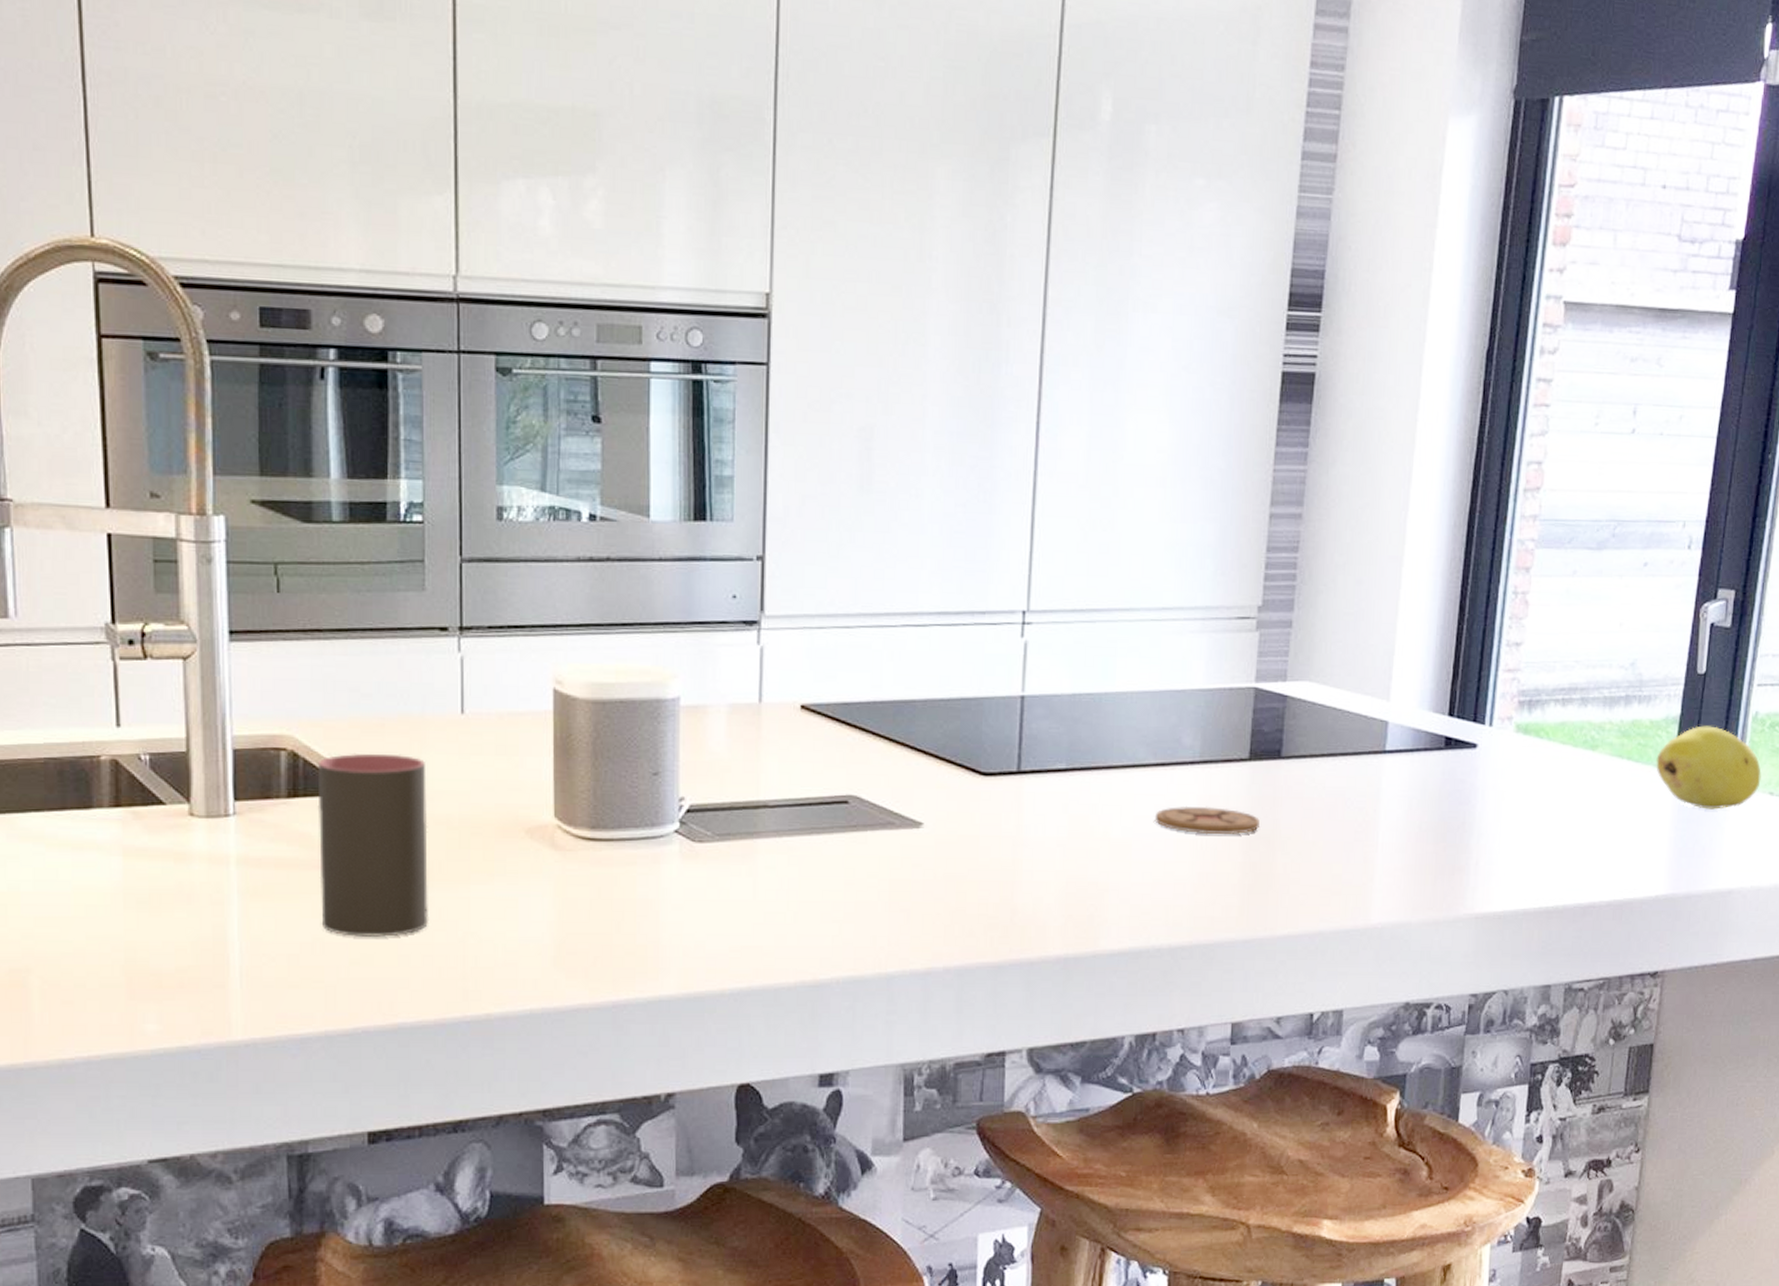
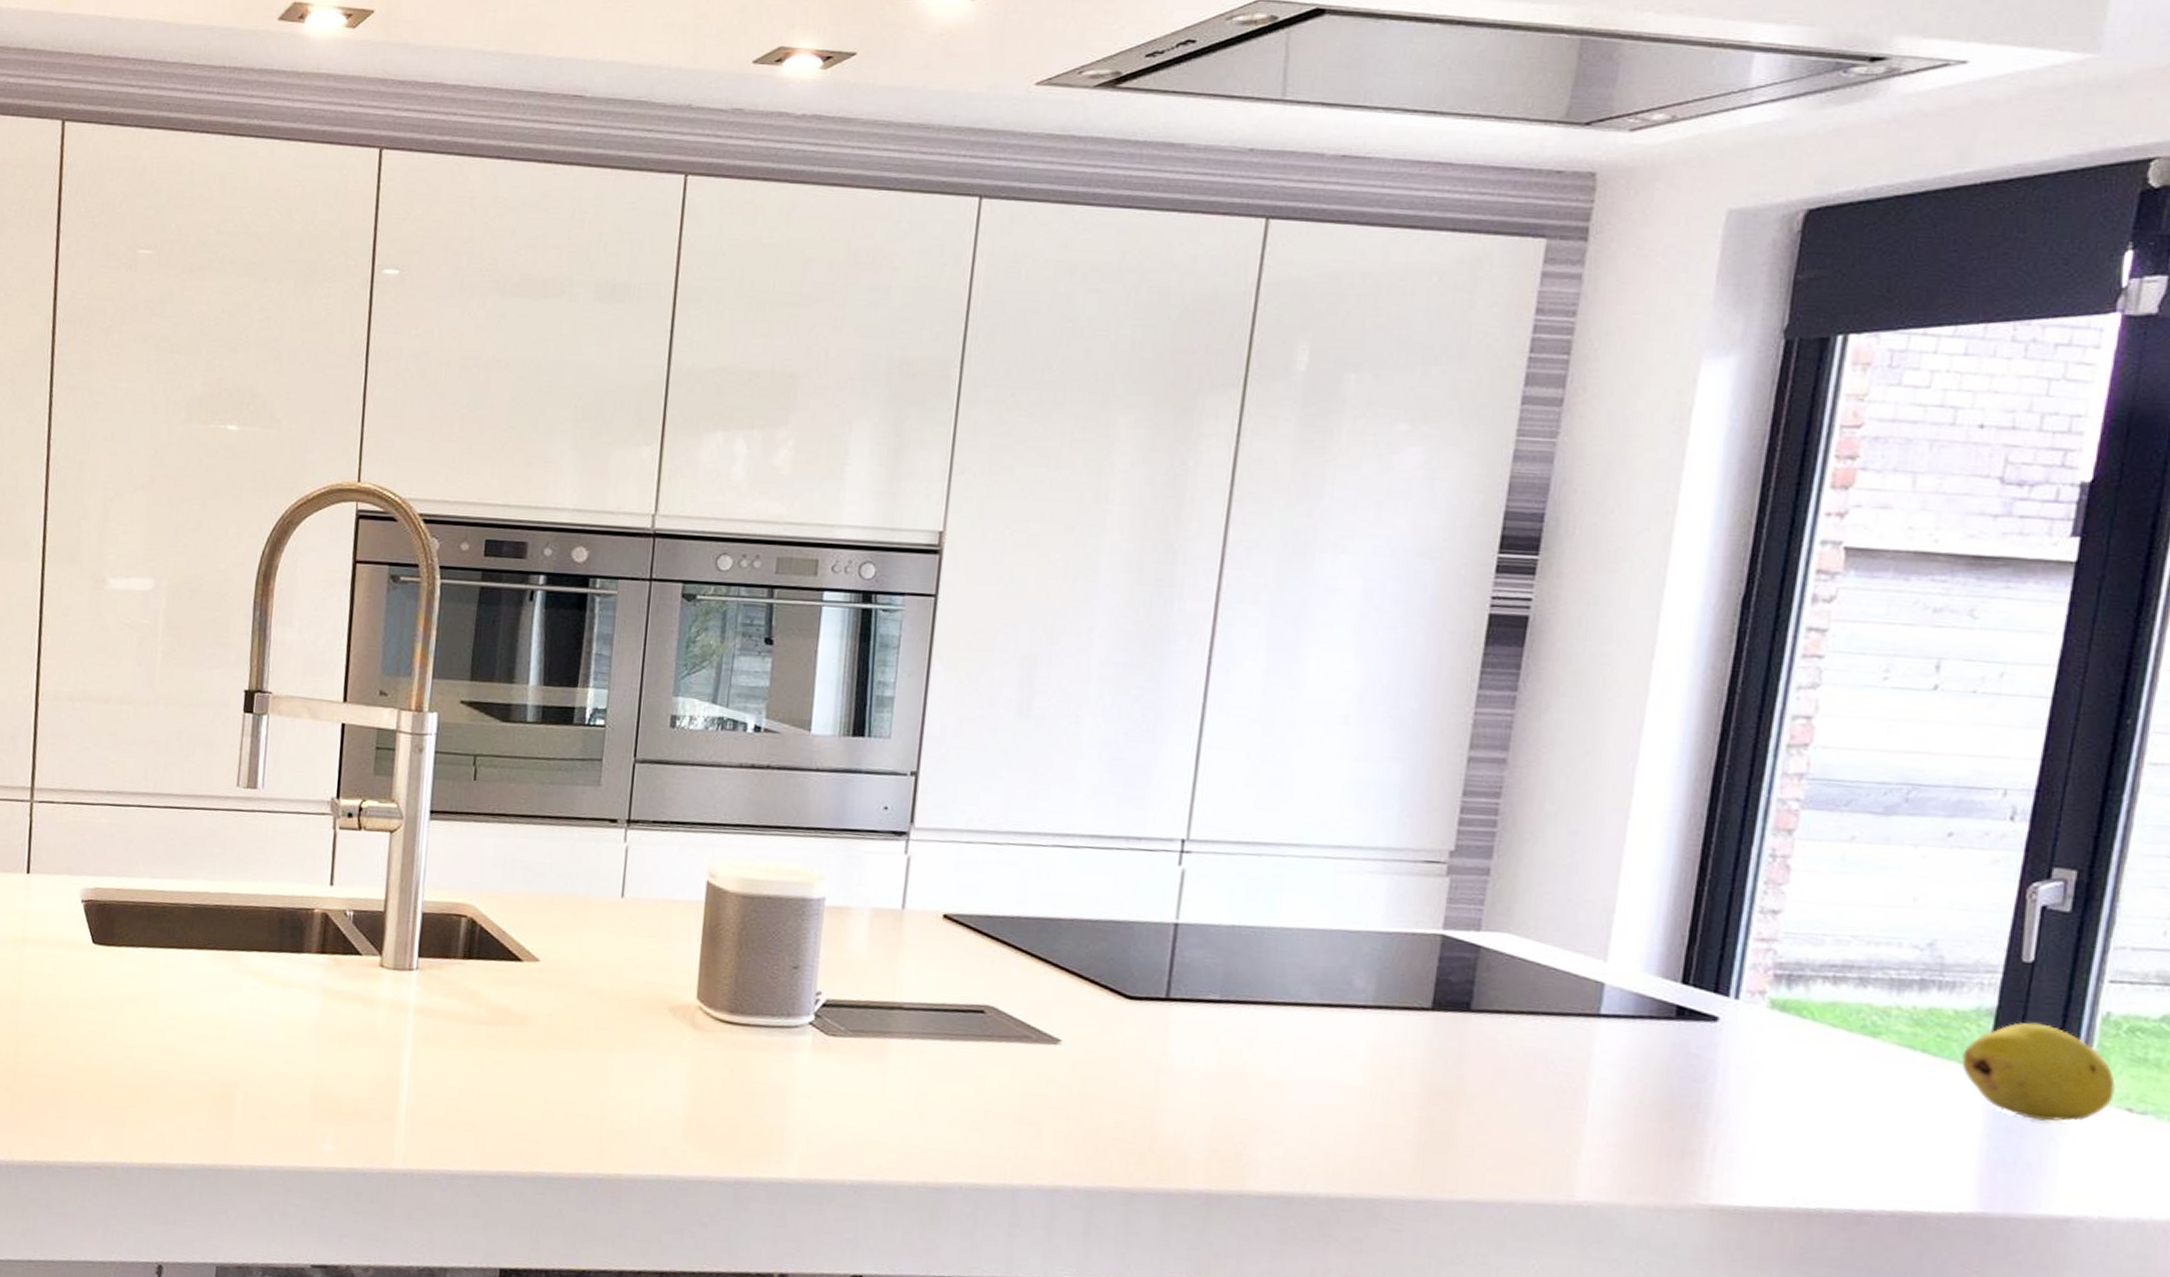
cup: present [317,753,429,937] -> none [480,924,585,1092]
coaster: present [1154,805,1260,835] -> none [1317,1050,1441,1087]

